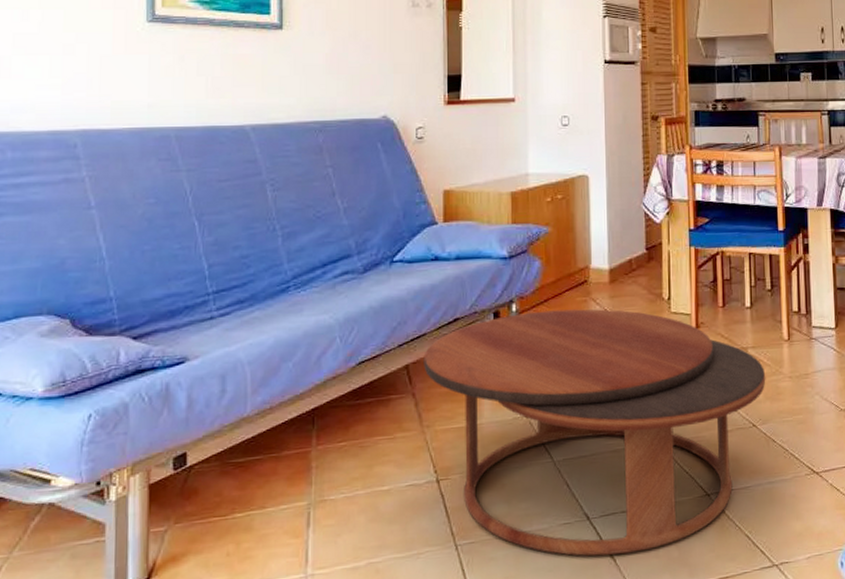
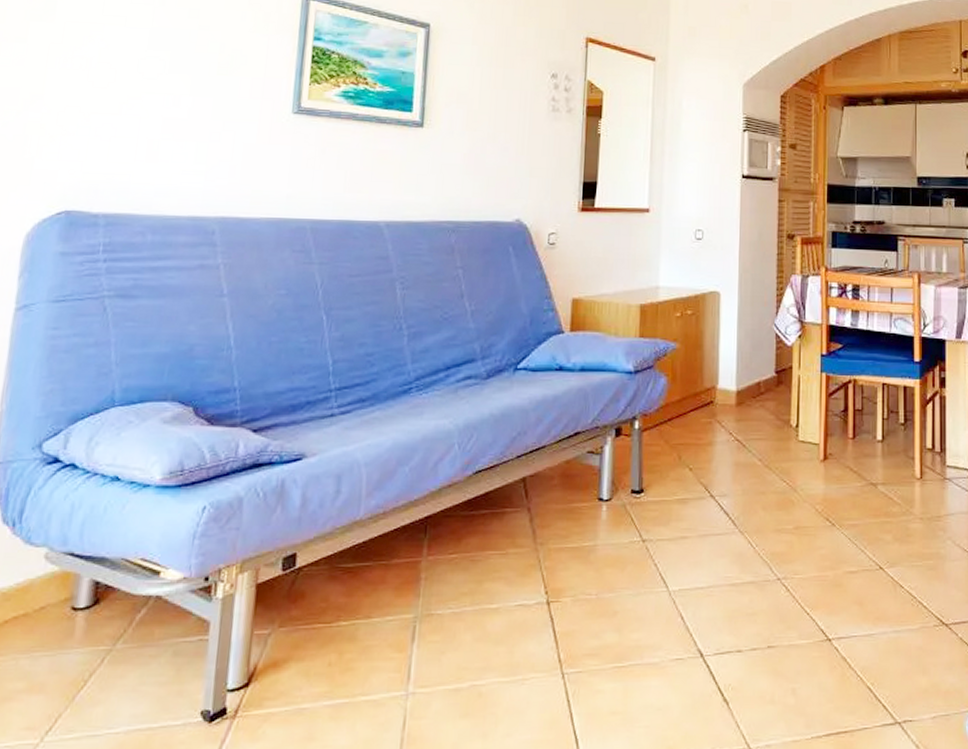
coffee table: present [423,309,766,556] -> none [541,430,895,697]

